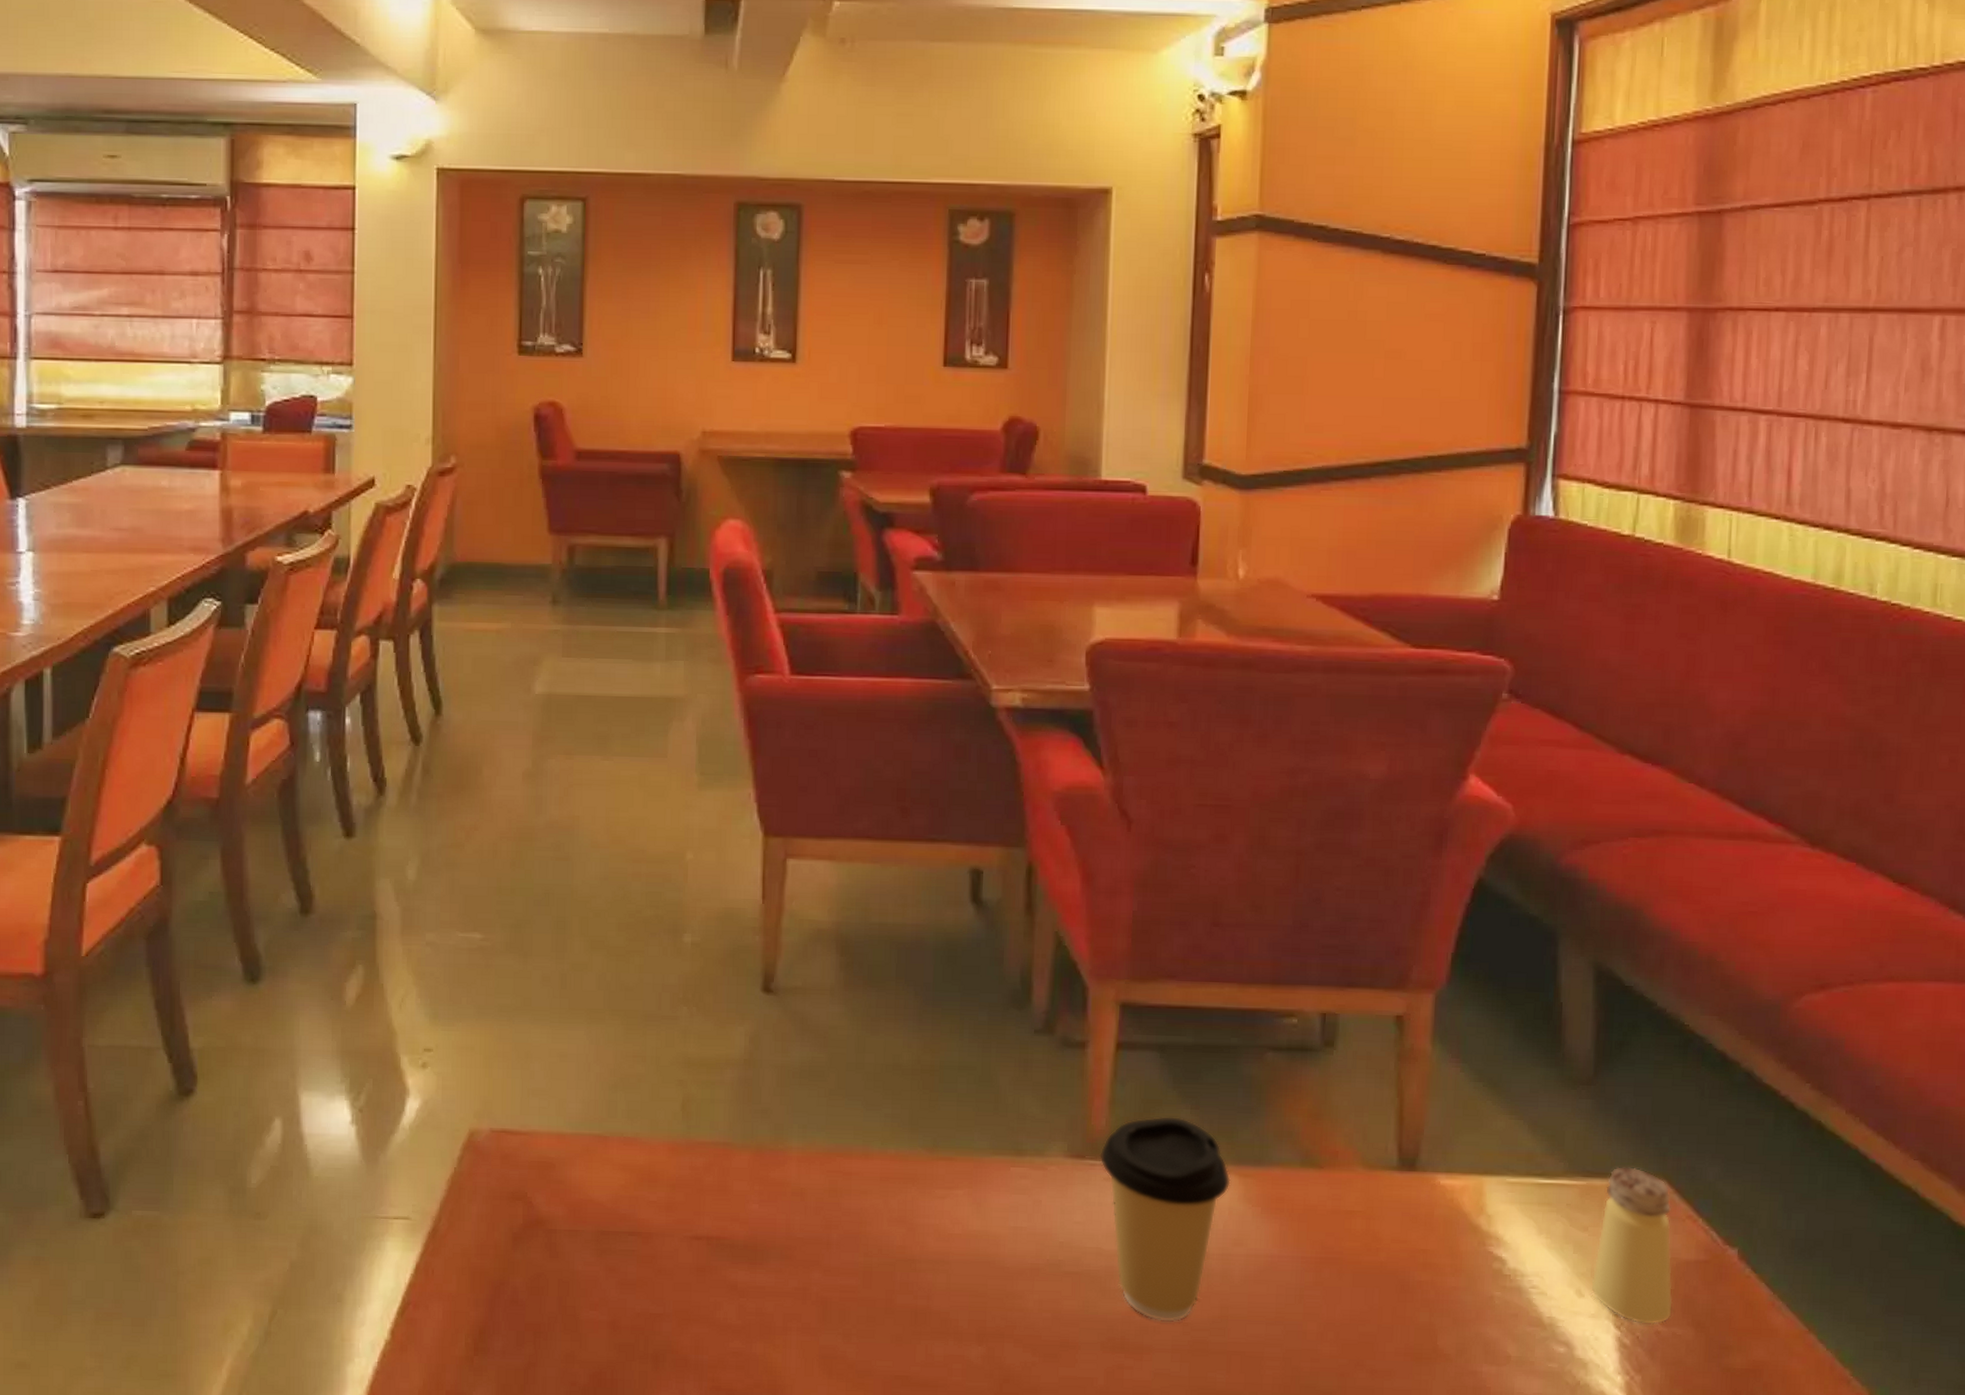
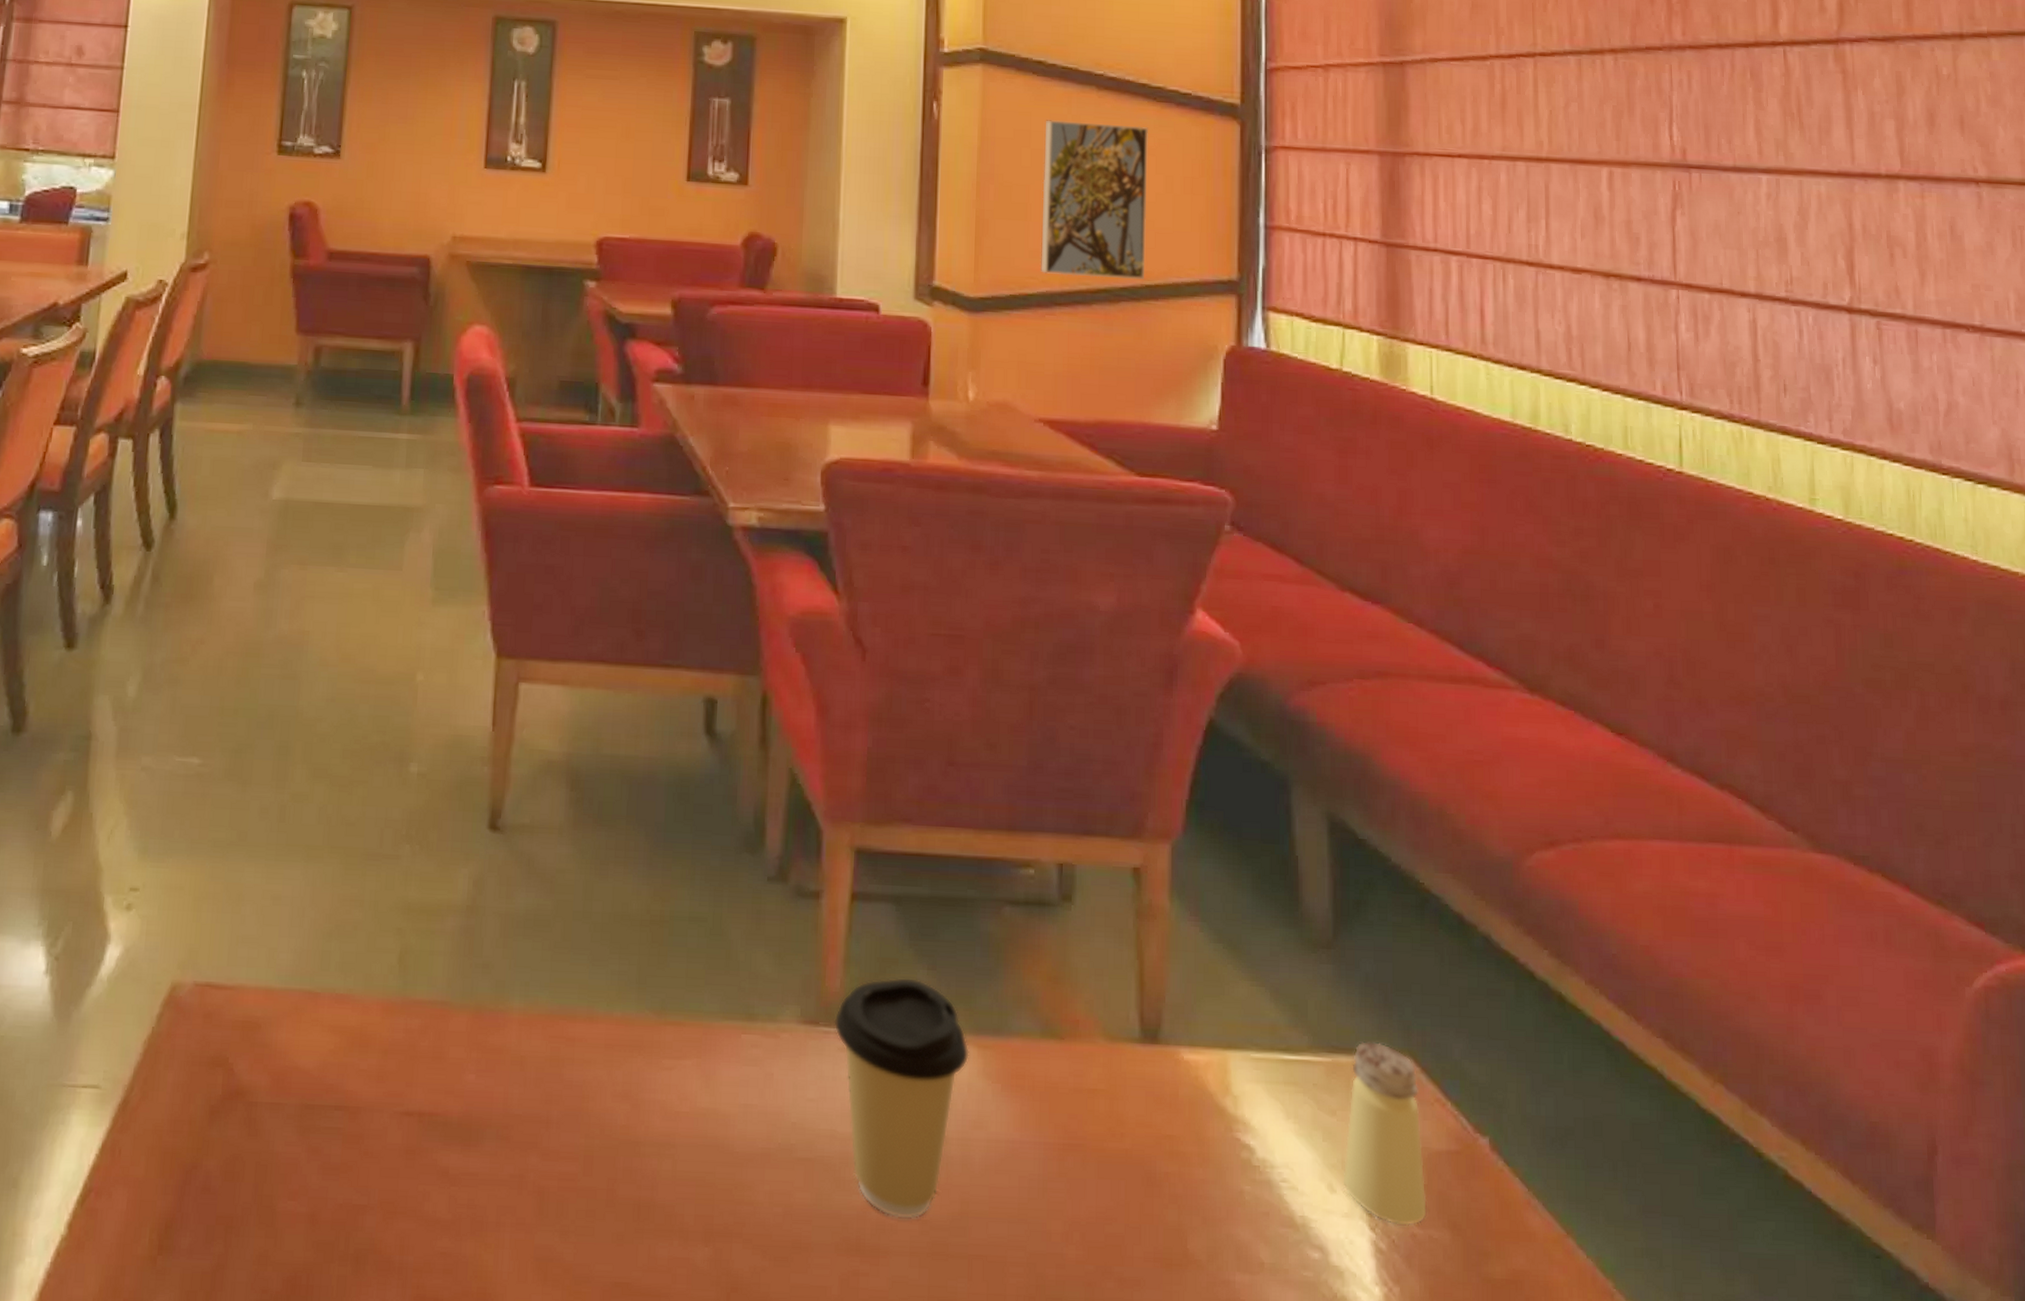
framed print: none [1317,288,1438,451] -> present [1041,120,1149,279]

